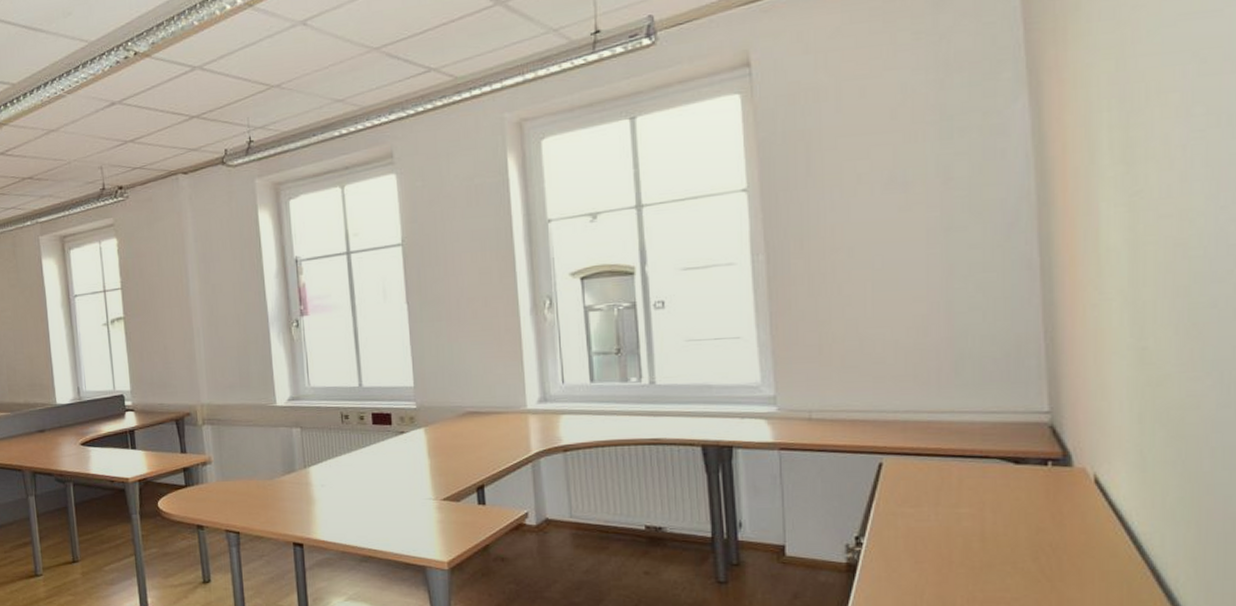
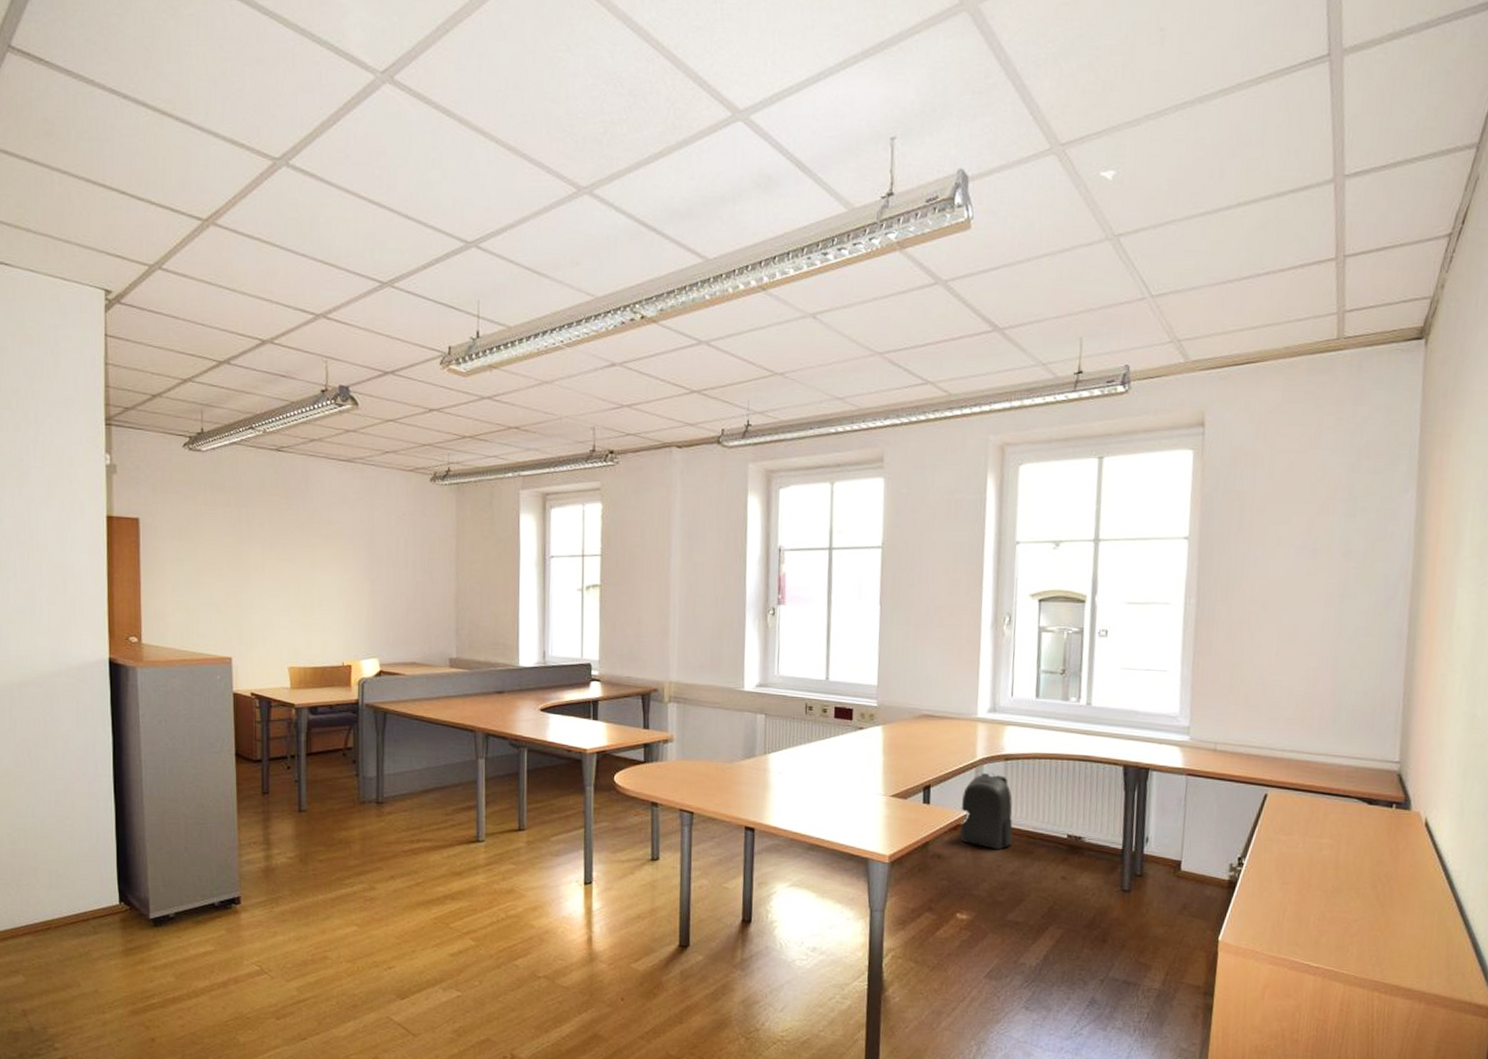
backpack: none [521,466,582,547] -> present [960,772,1013,849]

